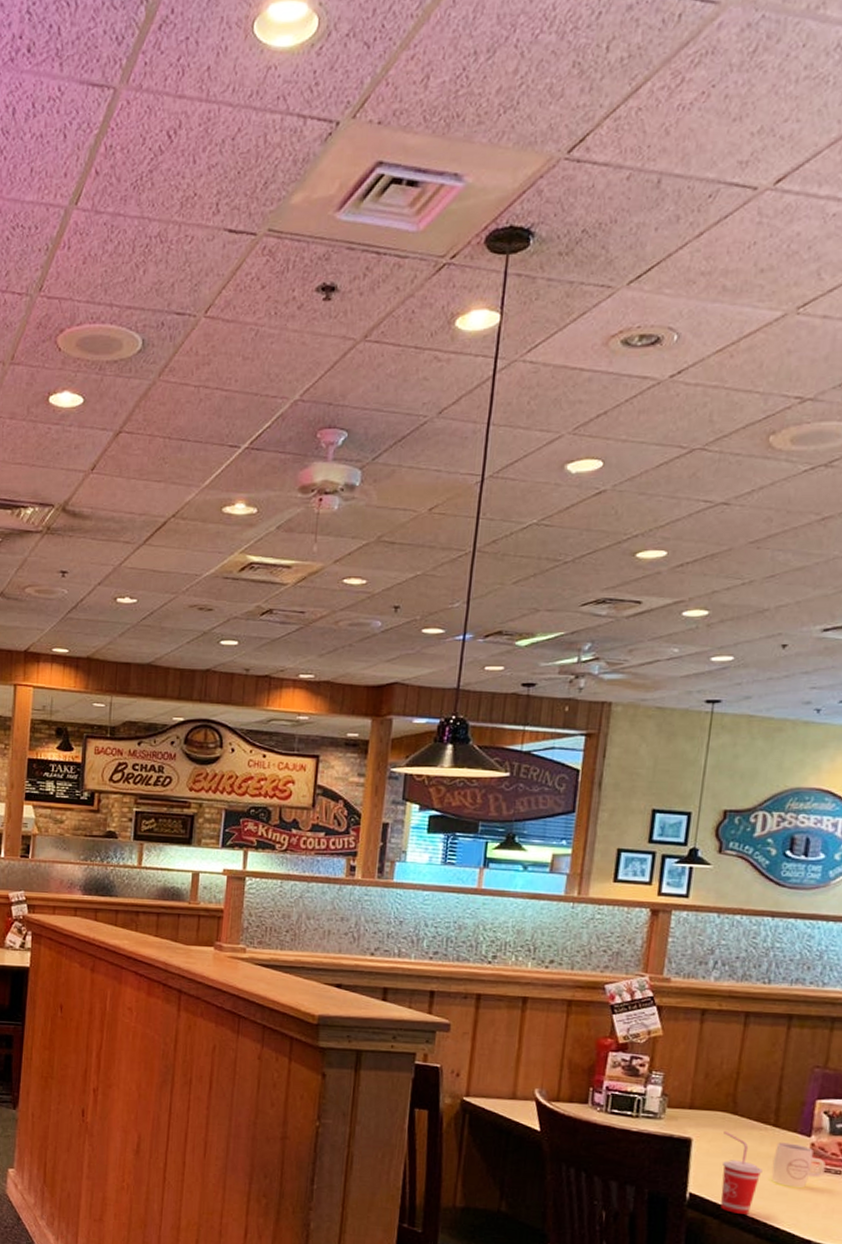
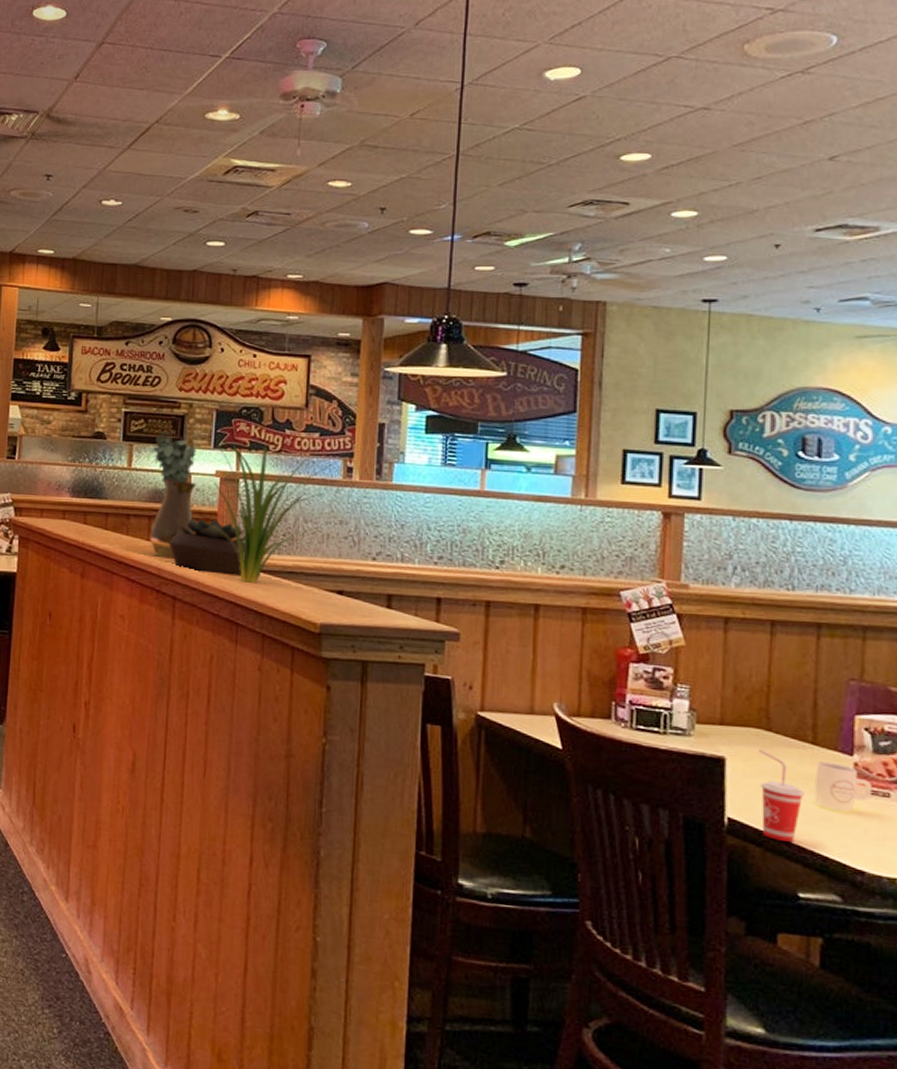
vase: none [158,827,205,955] -> present [150,428,197,560]
succulent plant: none [175,914,250,971] -> present [168,517,246,577]
artificial plant: none [214,844,337,978] -> present [208,445,333,584]

